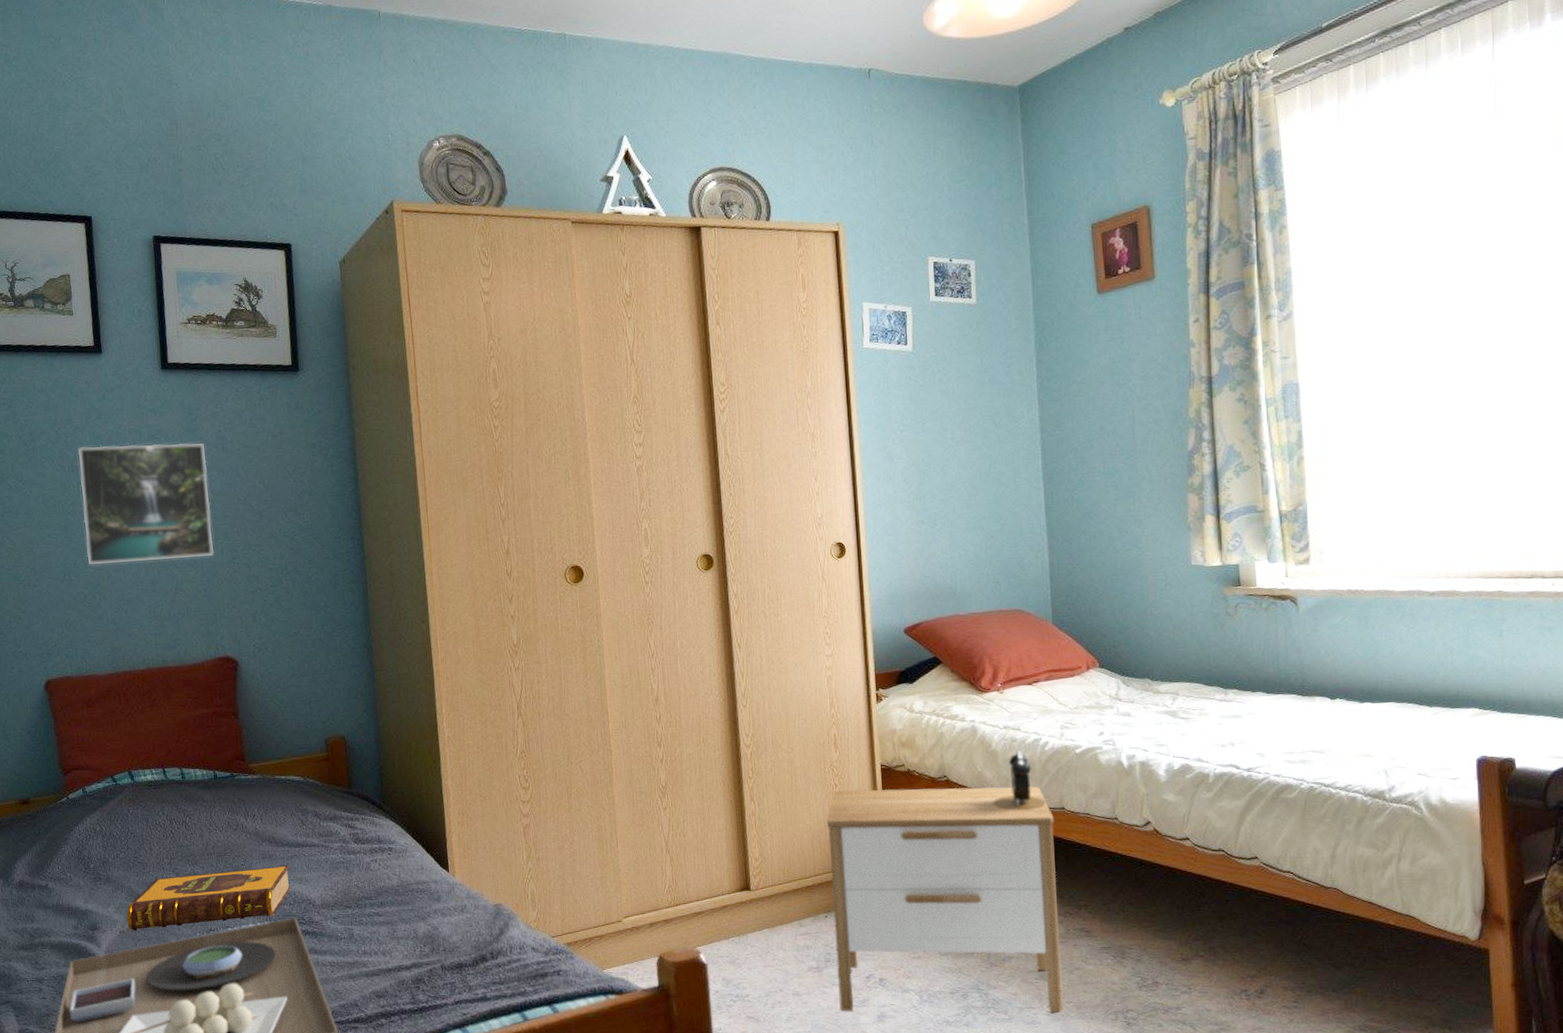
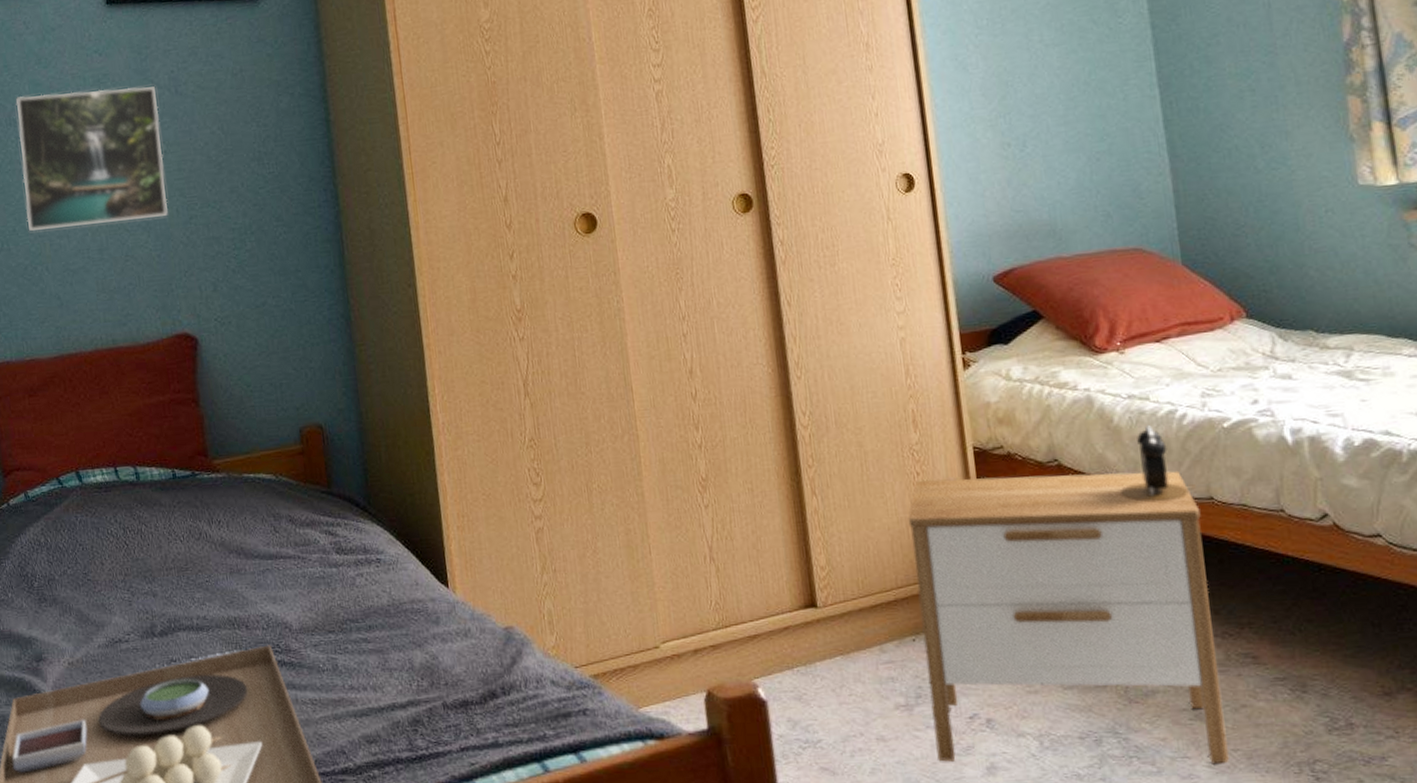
hardback book: present [126,865,291,931] -> none [75,581,264,662]

